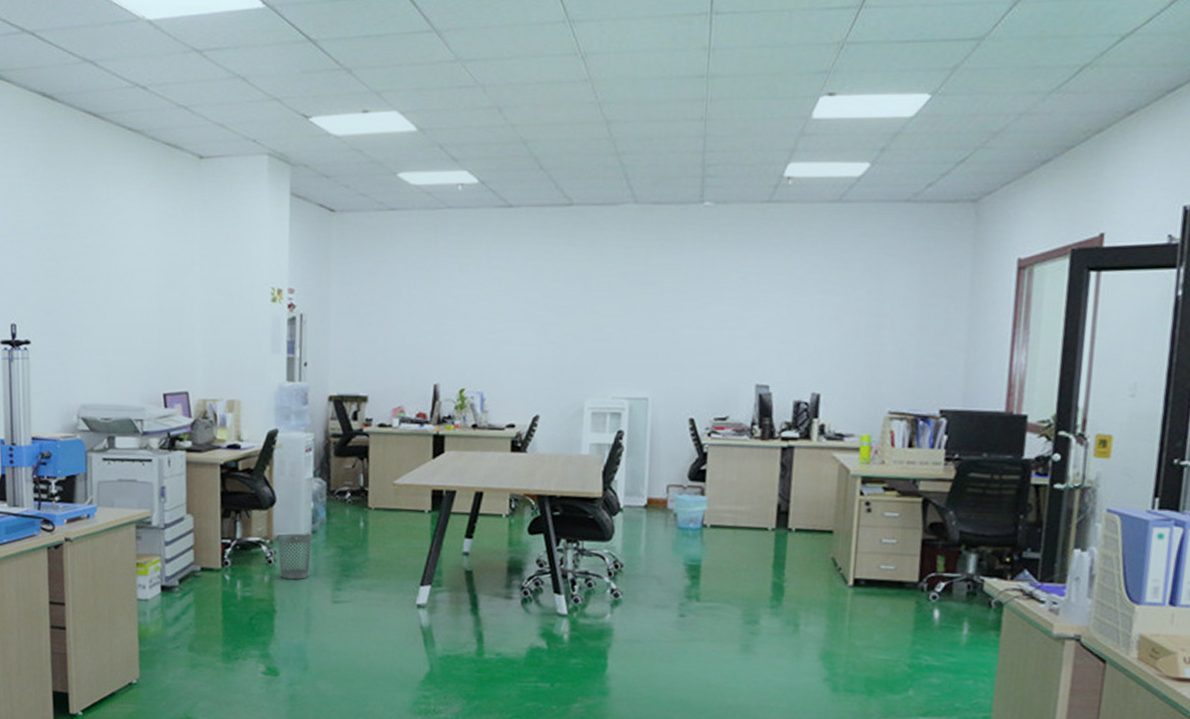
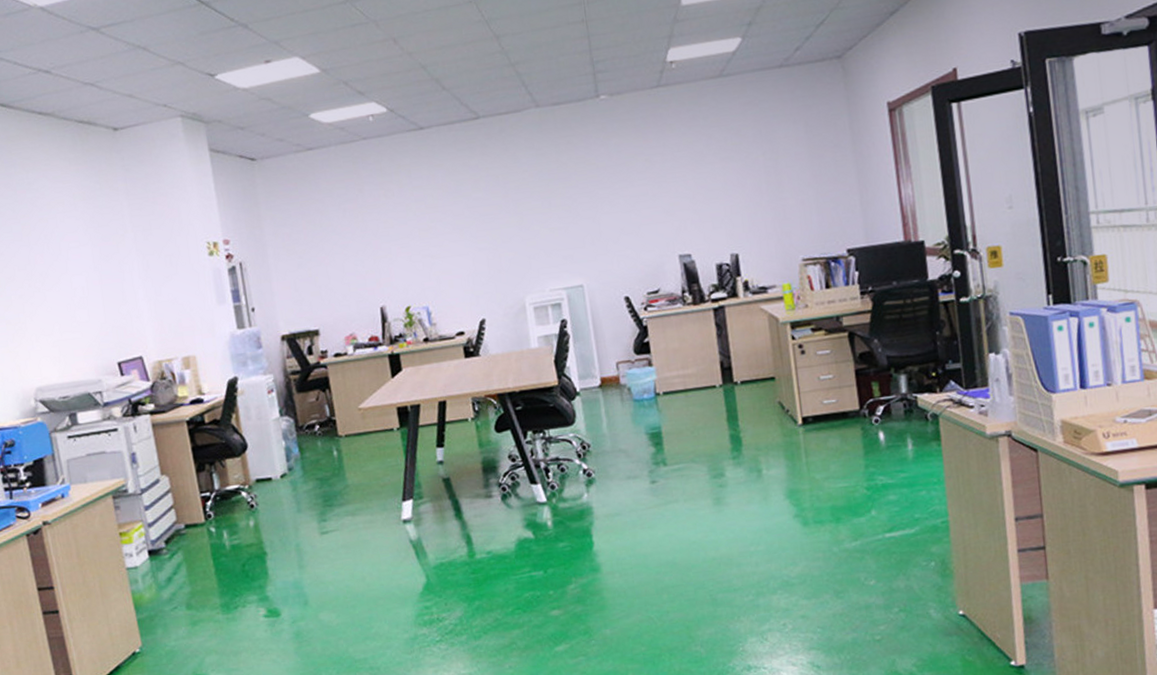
wastebasket: present [277,533,312,580] -> none [255,472,292,521]

